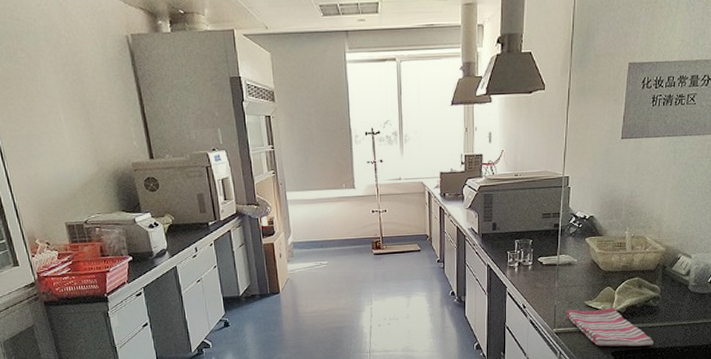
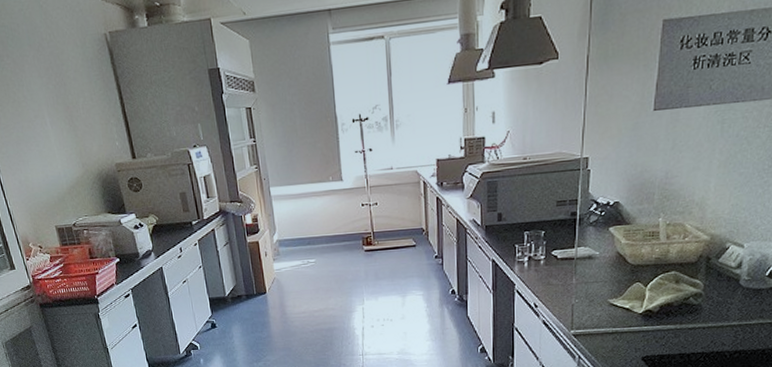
dish towel: present [566,307,653,347] -> none [586,305,694,351]

